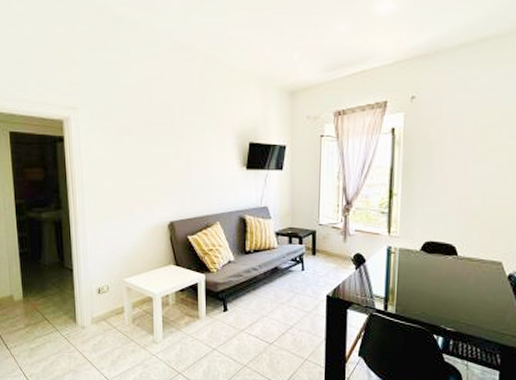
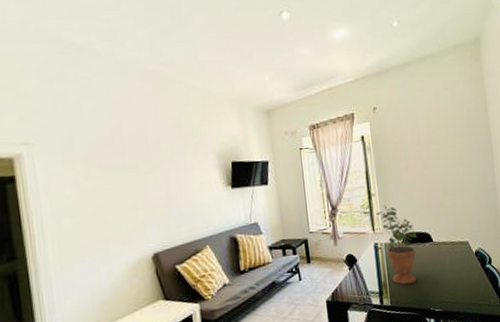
potted plant: none [394,207,439,296] -> present [375,205,417,285]

